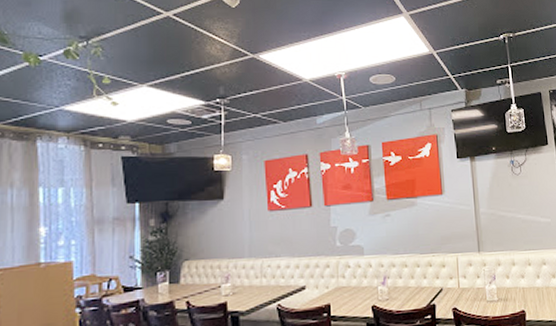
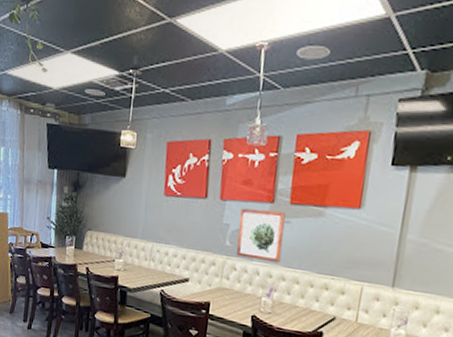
wall art: none [345,207,388,254] -> present [236,208,286,264]

